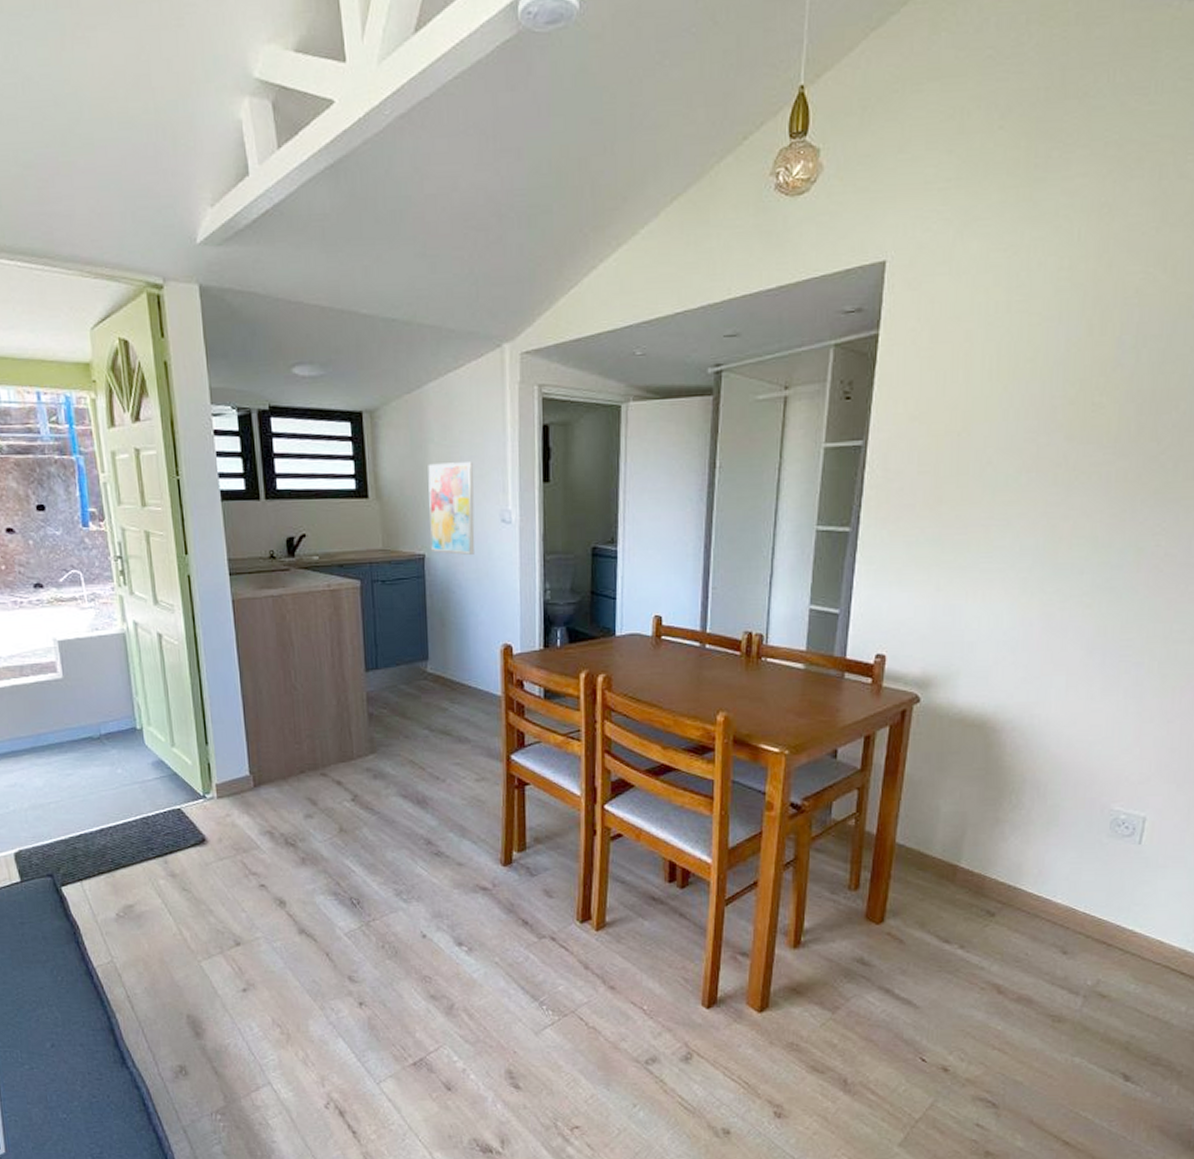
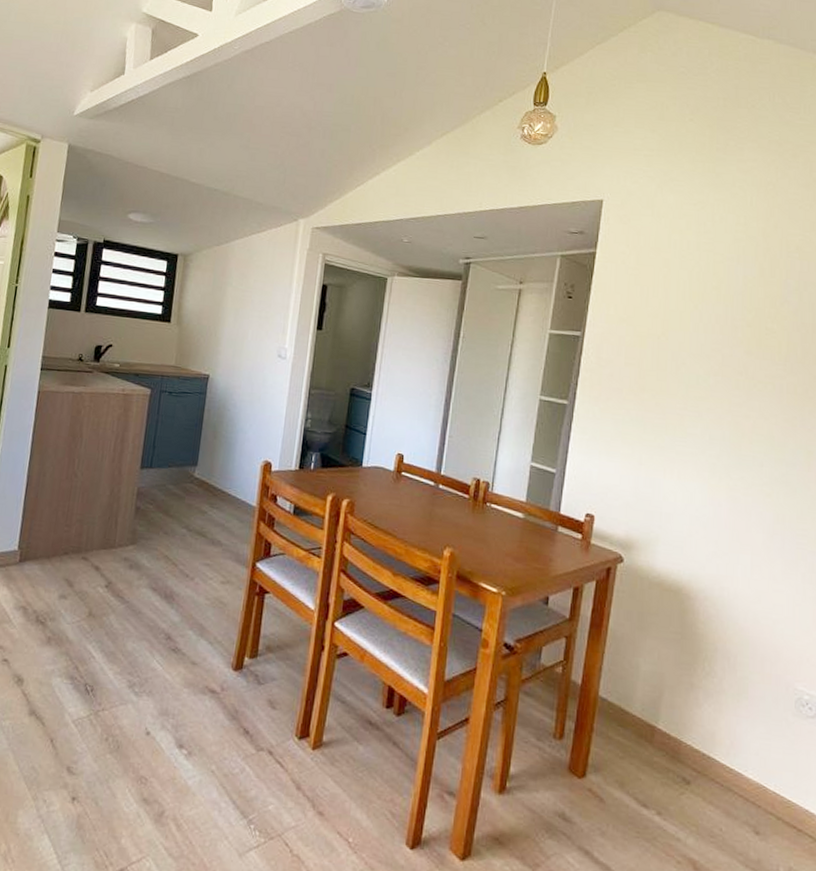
wall art: present [428,462,475,555] -> none [214,302,262,381]

